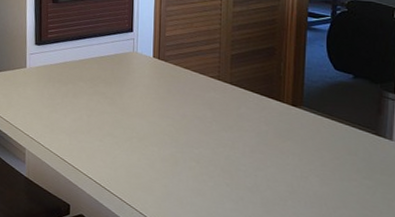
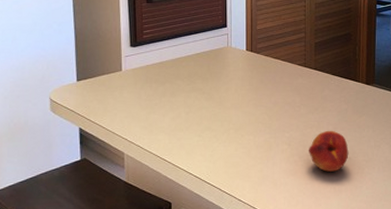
fruit: none [220,152,269,199] -> present [309,130,349,172]

